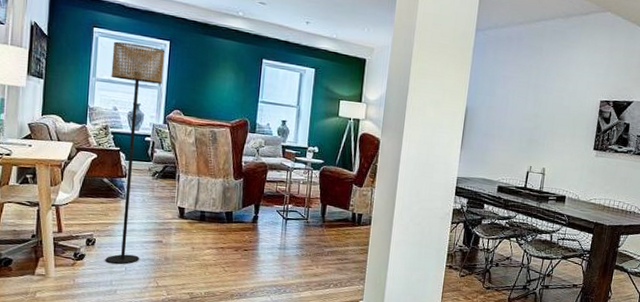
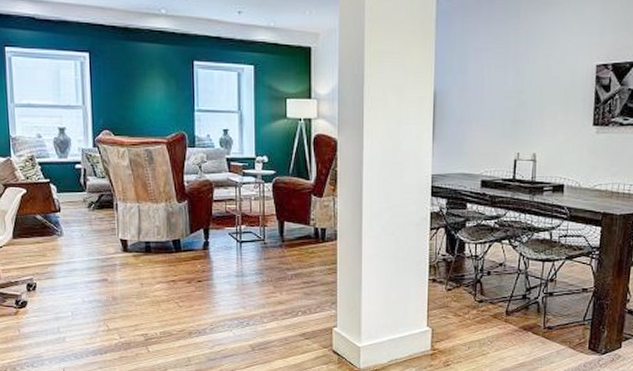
floor lamp: present [105,41,166,264] -> none [28,60,86,308]

